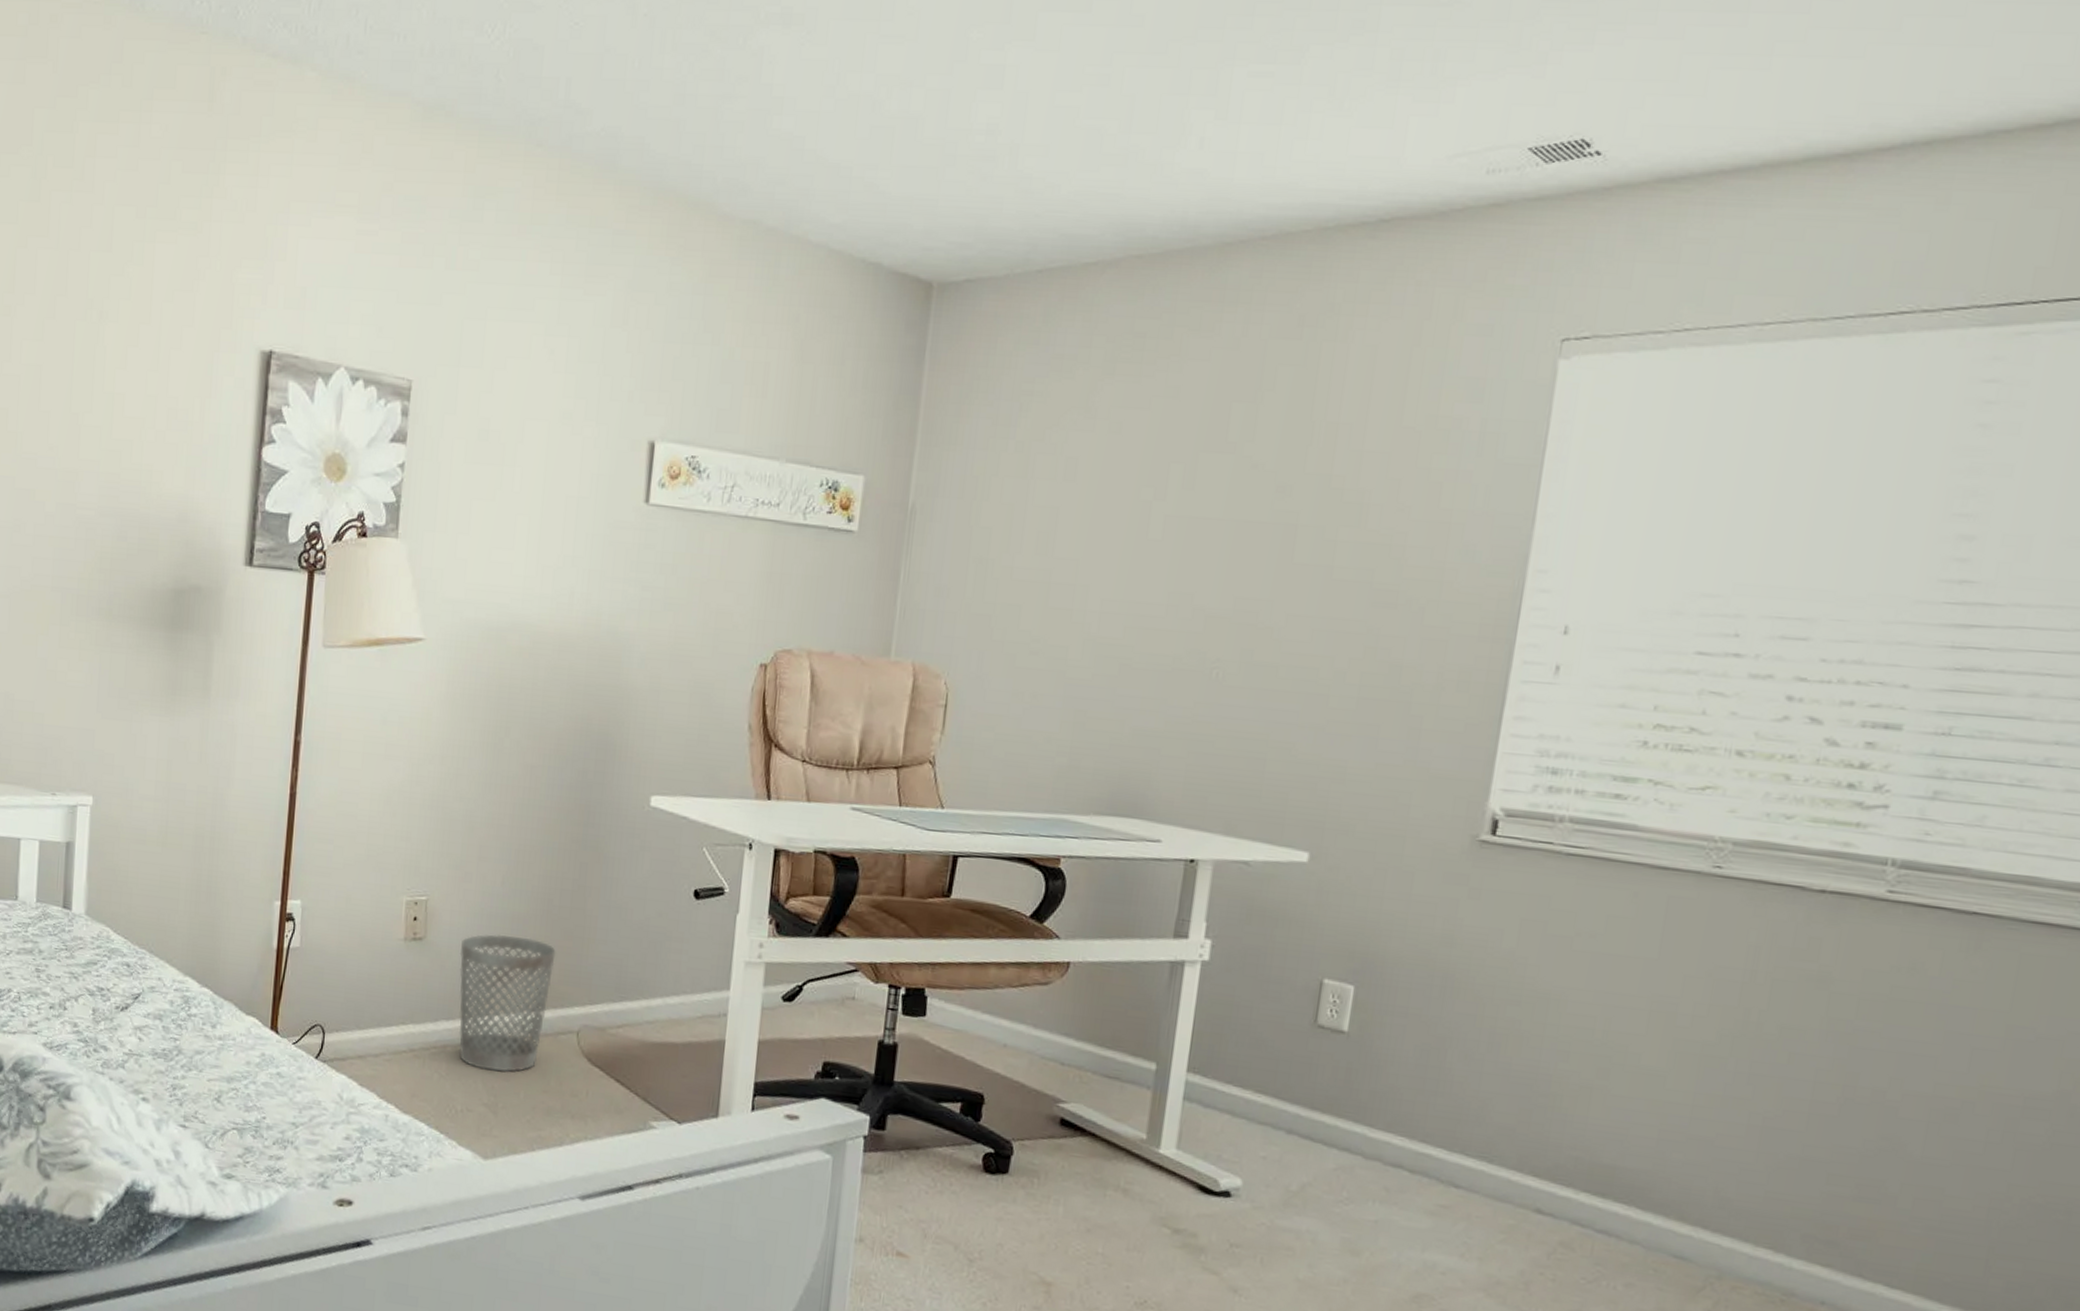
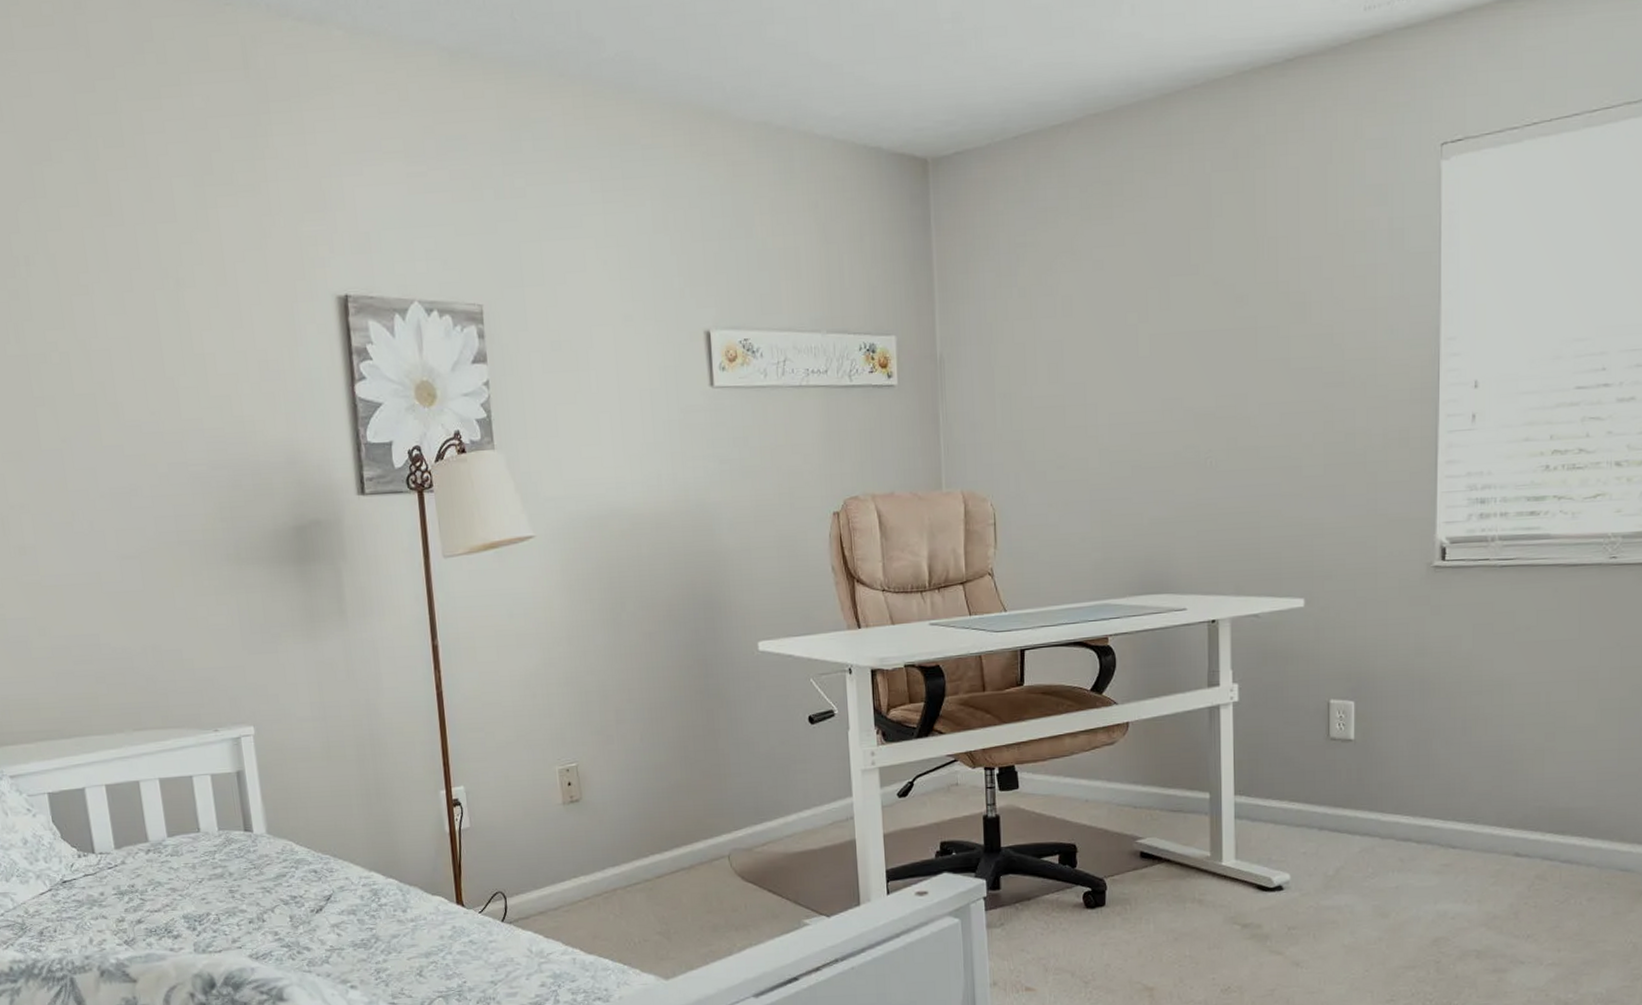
wastebasket: present [459,934,556,1073] -> none [614,783,699,904]

